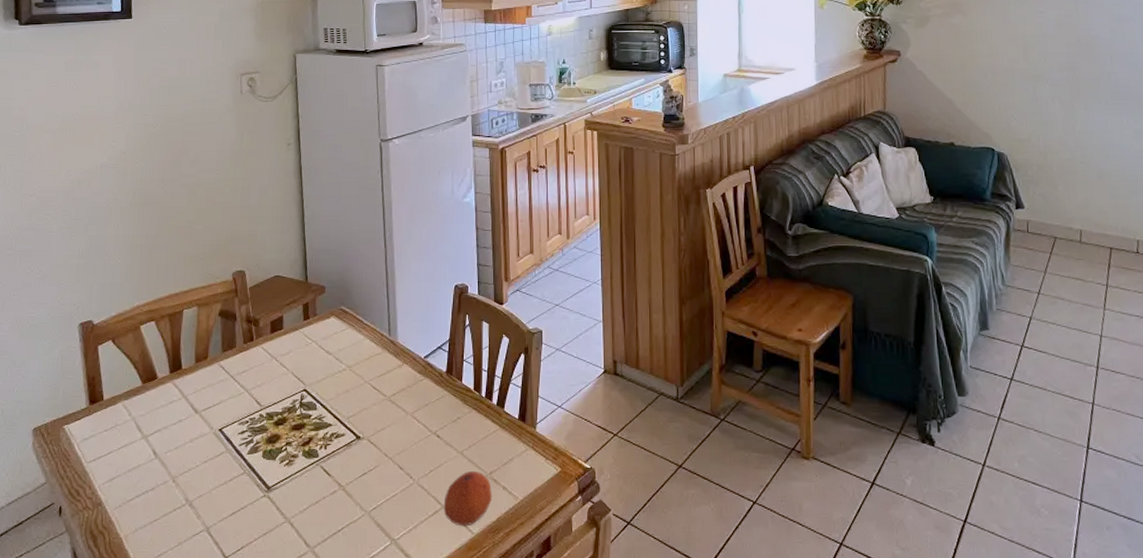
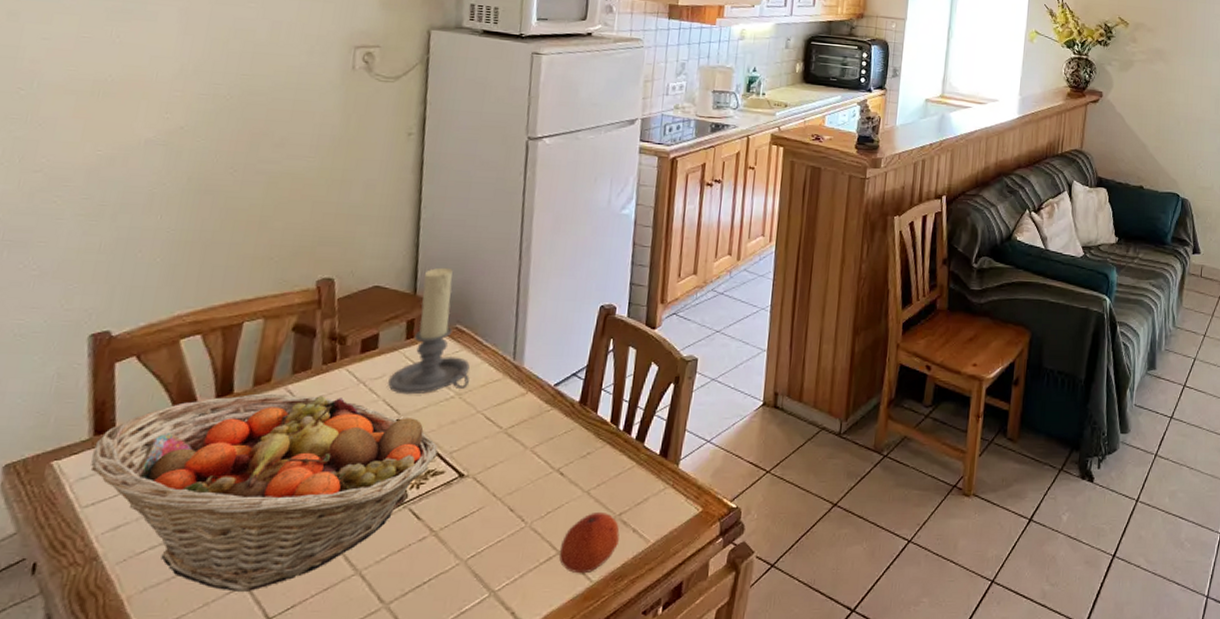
fruit basket: none [90,369,338,534] -> present [90,393,439,592]
candle holder: none [294,257,356,368] -> present [388,267,470,395]

